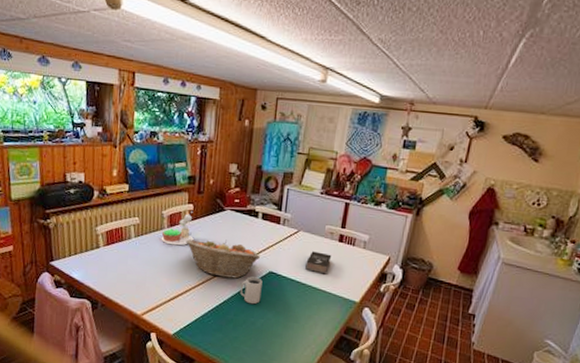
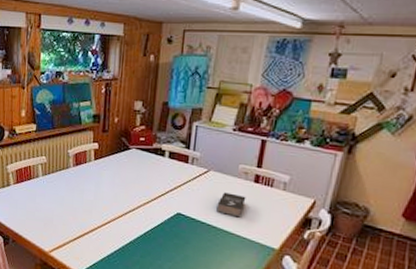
succulent plant: present [161,210,195,246] -> none [67,149,100,185]
fruit basket: present [186,239,260,279] -> none [91,178,167,220]
mug: present [240,276,263,305] -> none [146,217,170,247]

